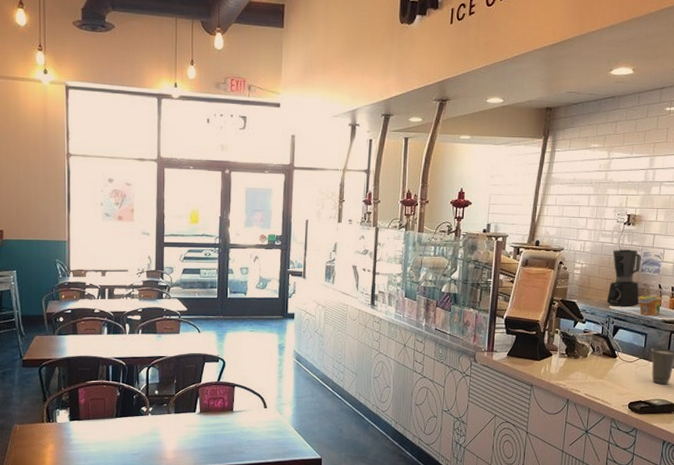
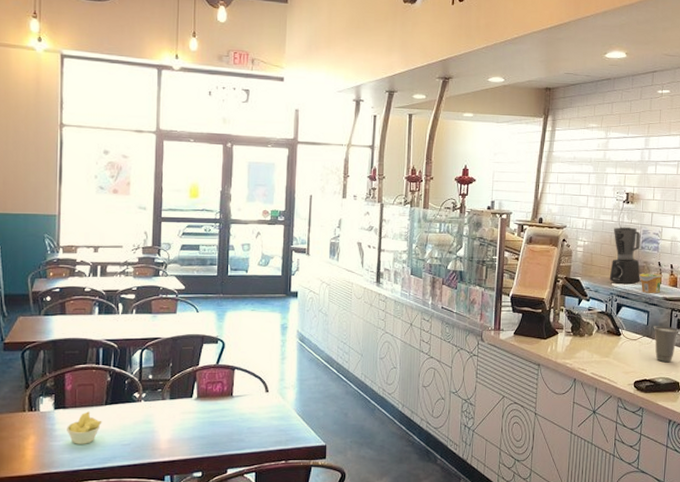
ice cream: none [81,423,113,453] -> present [67,411,102,444]

